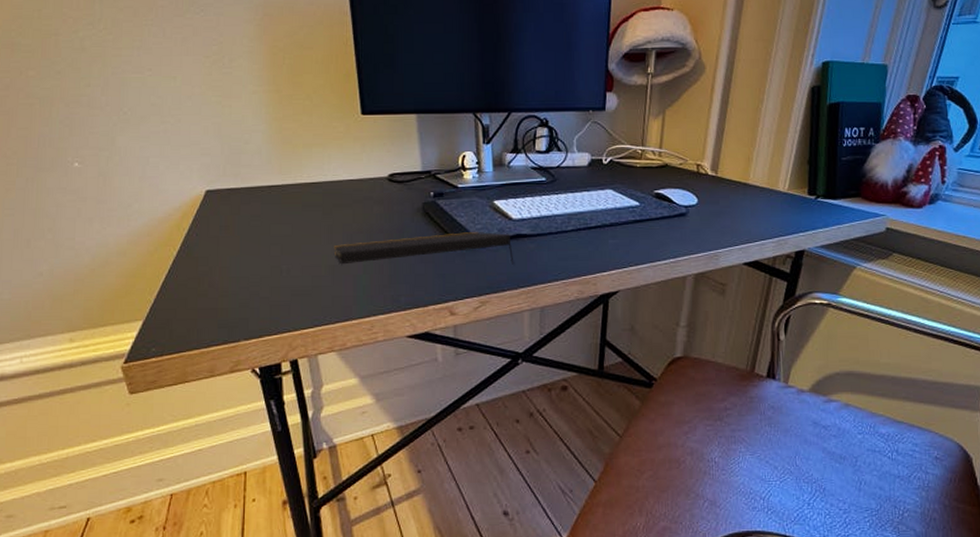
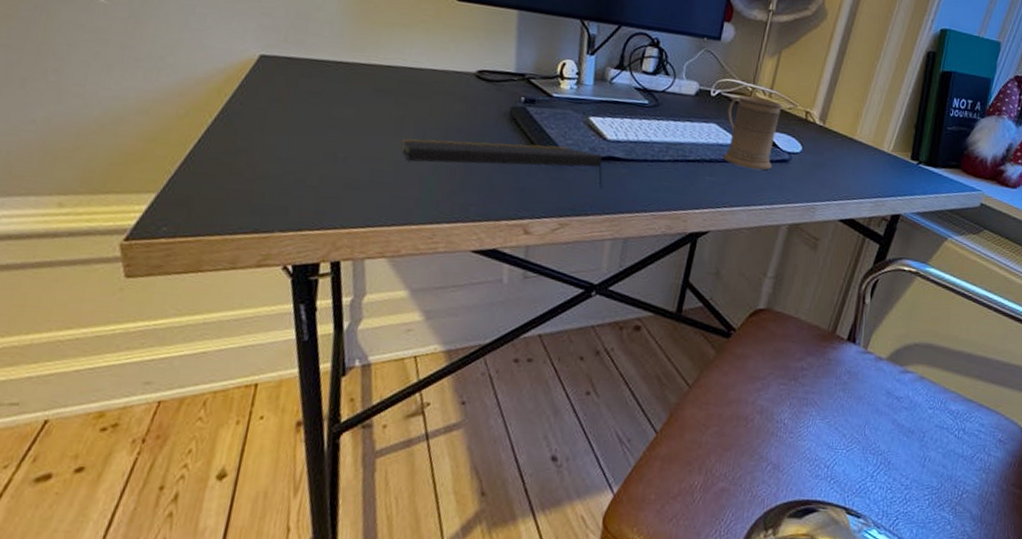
mug: none [621,159,673,227] -> present [722,96,782,170]

